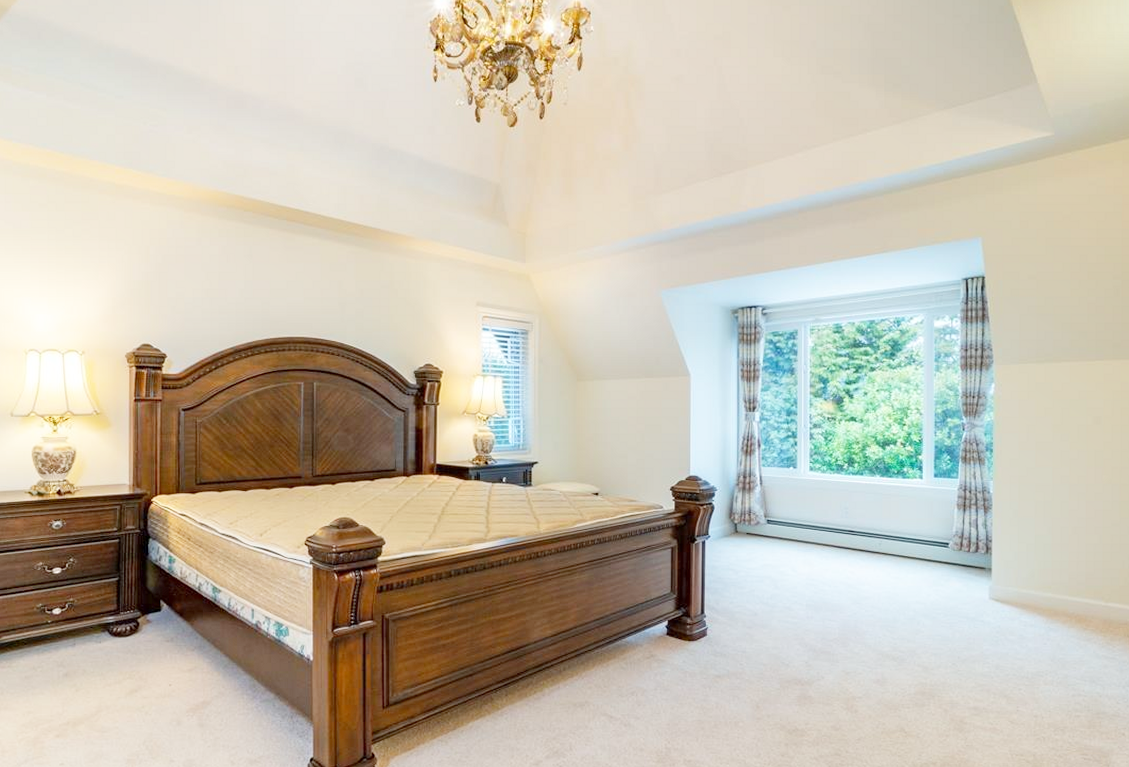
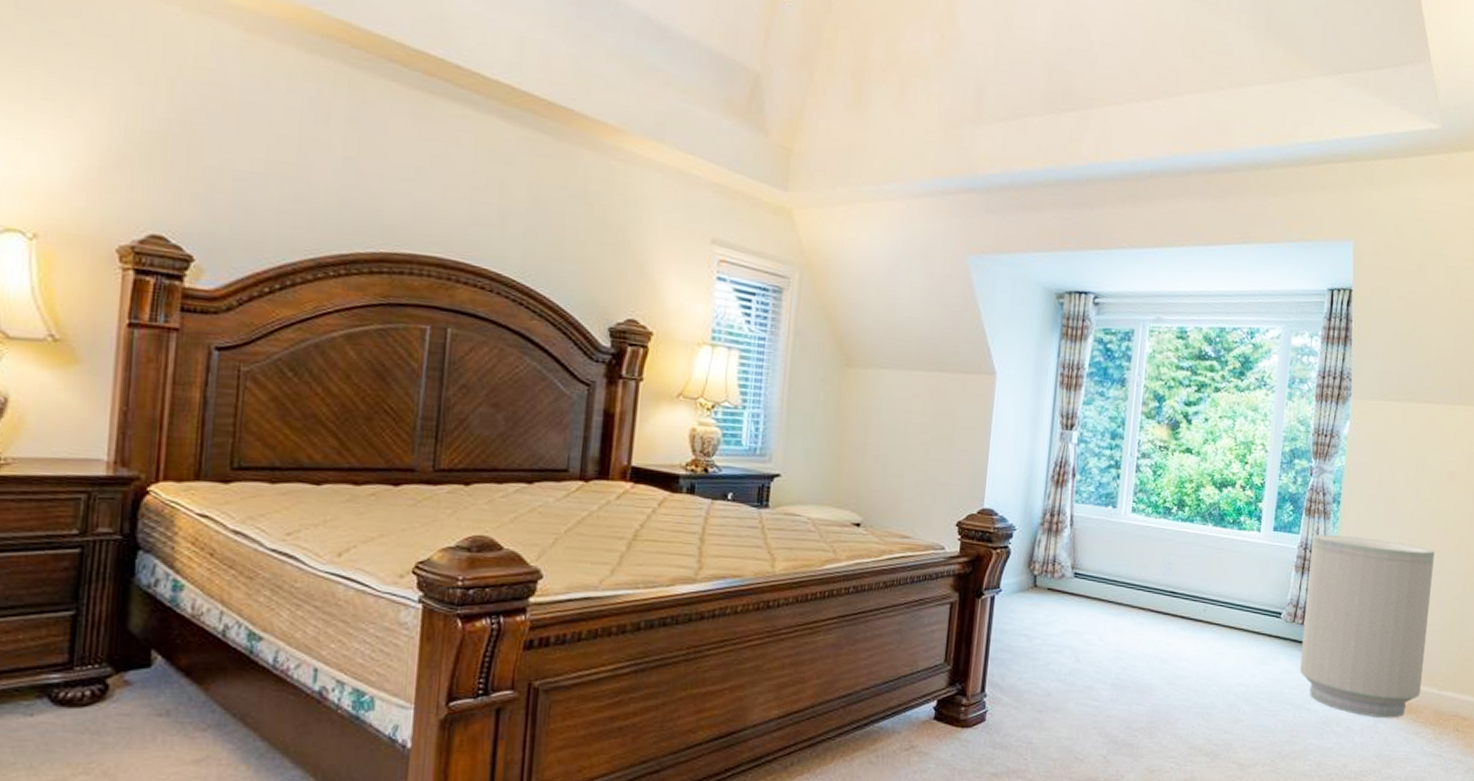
trash can: none [970,478,1089,627] -> present [1299,534,1435,718]

